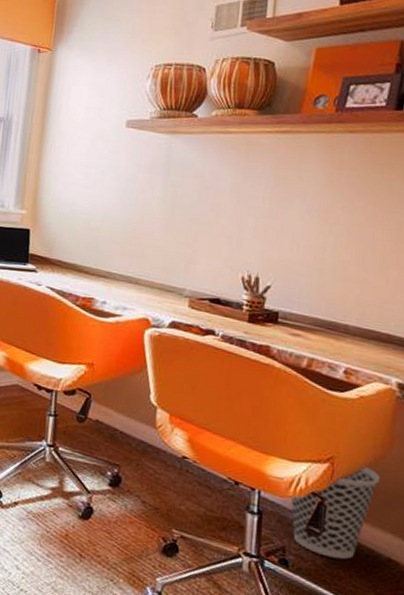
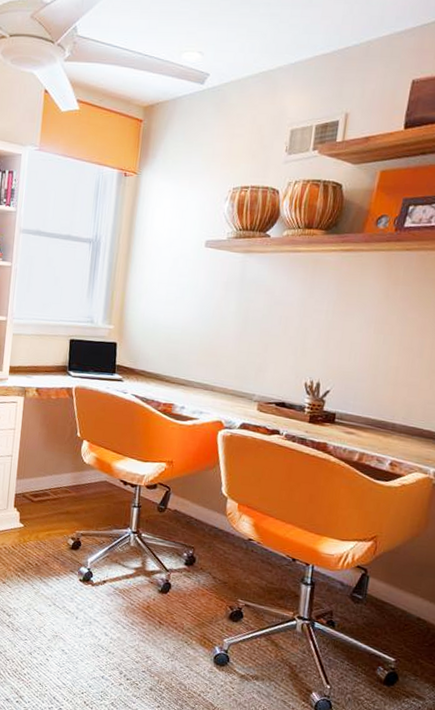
wastebasket: present [290,465,381,559] -> none [339,542,416,620]

